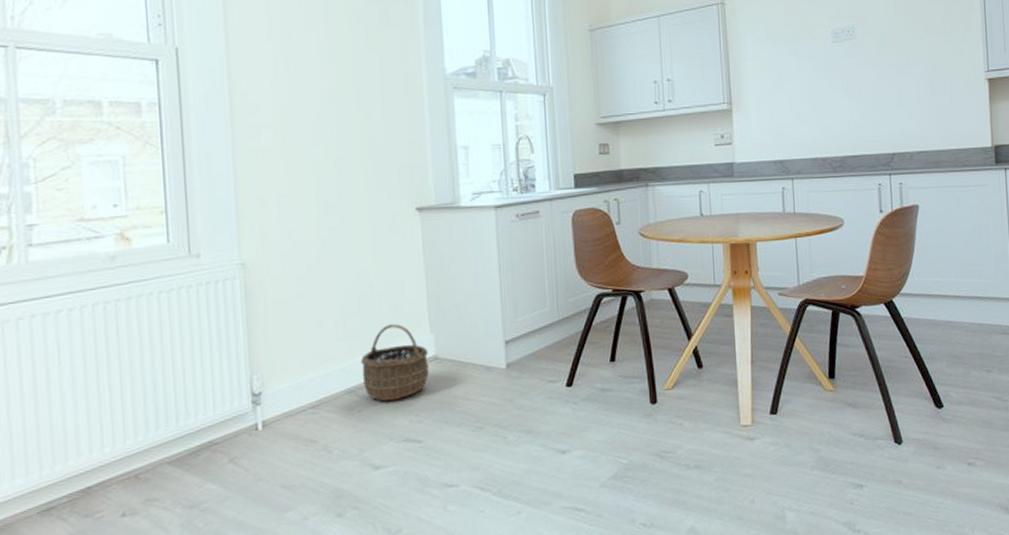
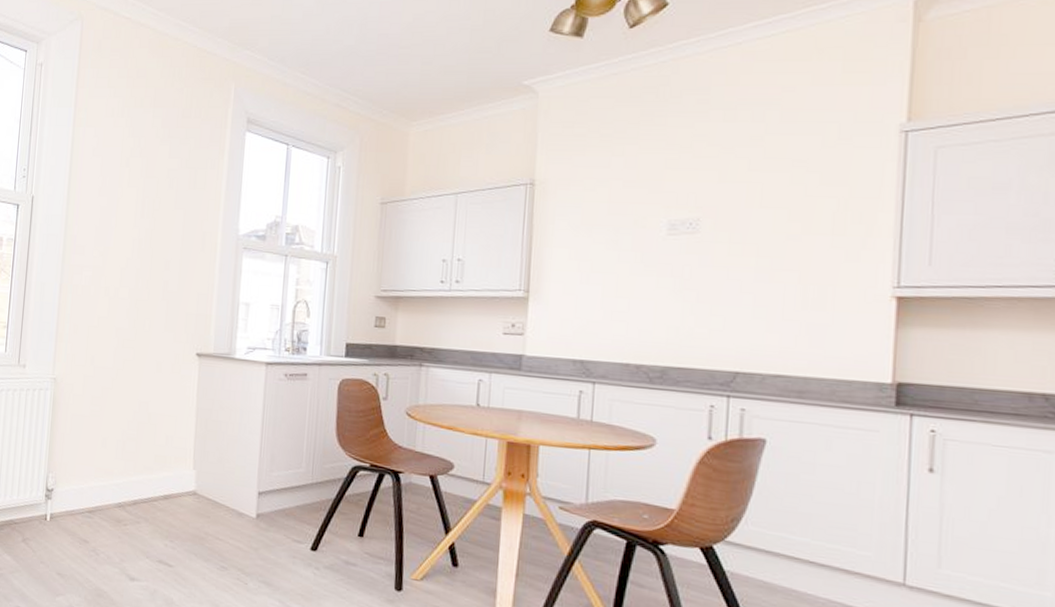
wicker basket: present [361,324,429,401] -> none [131,453,189,524]

